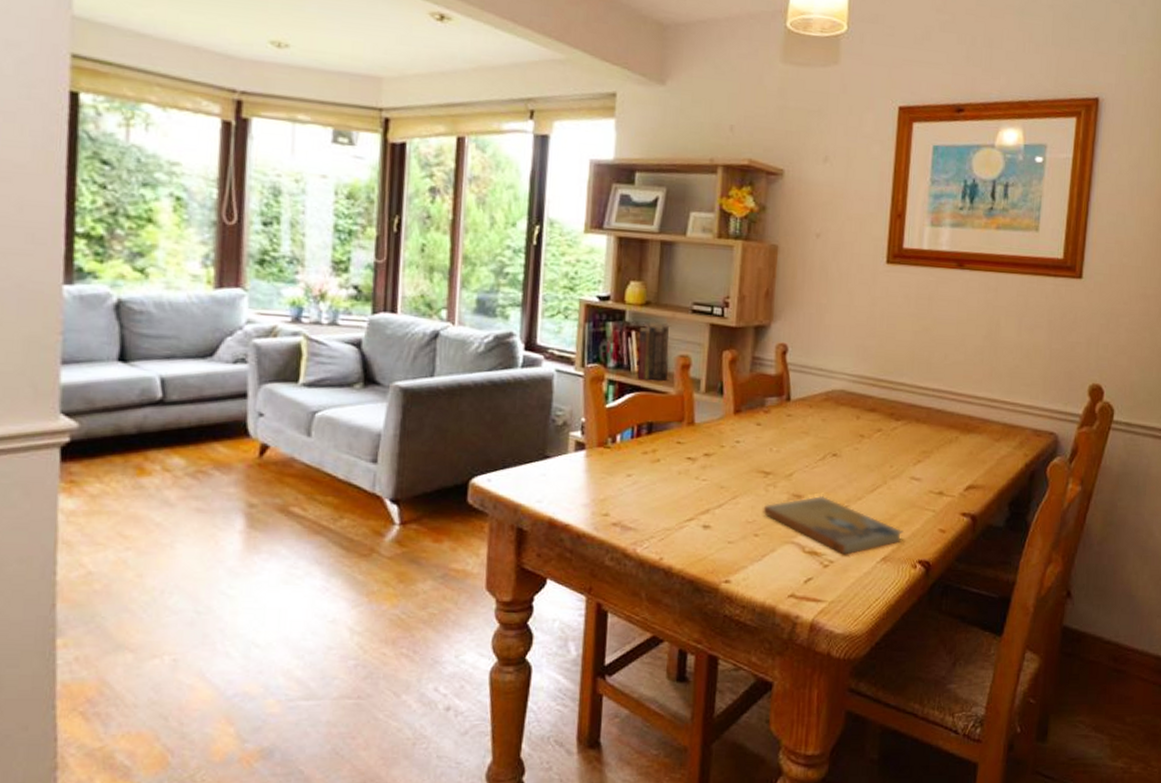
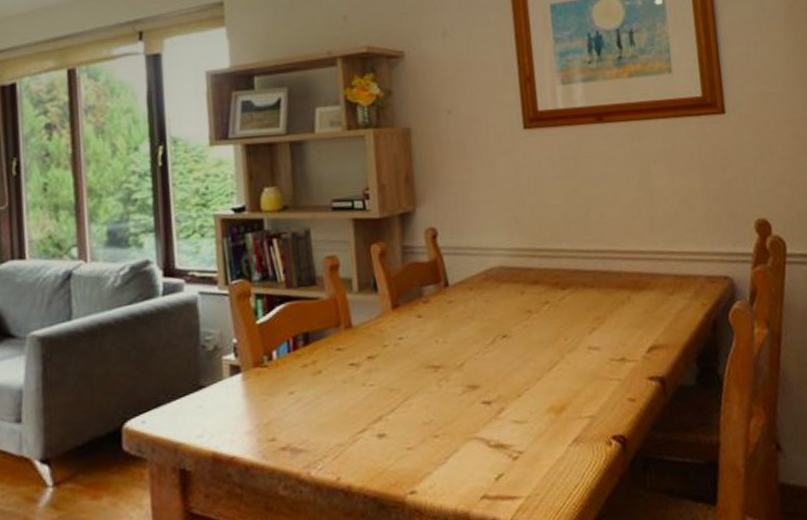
book: present [763,496,904,555] -> none [438,382,593,443]

